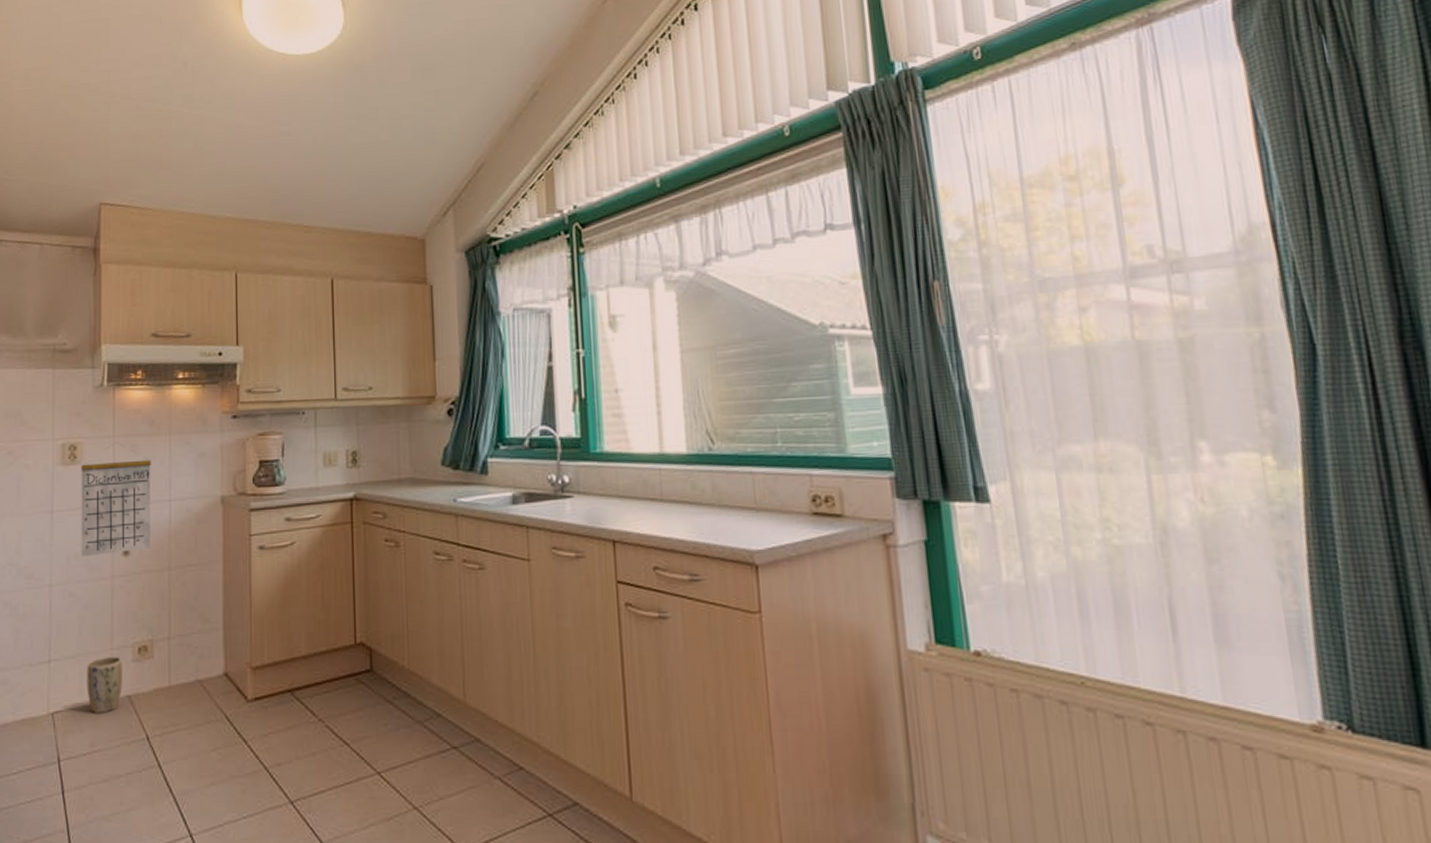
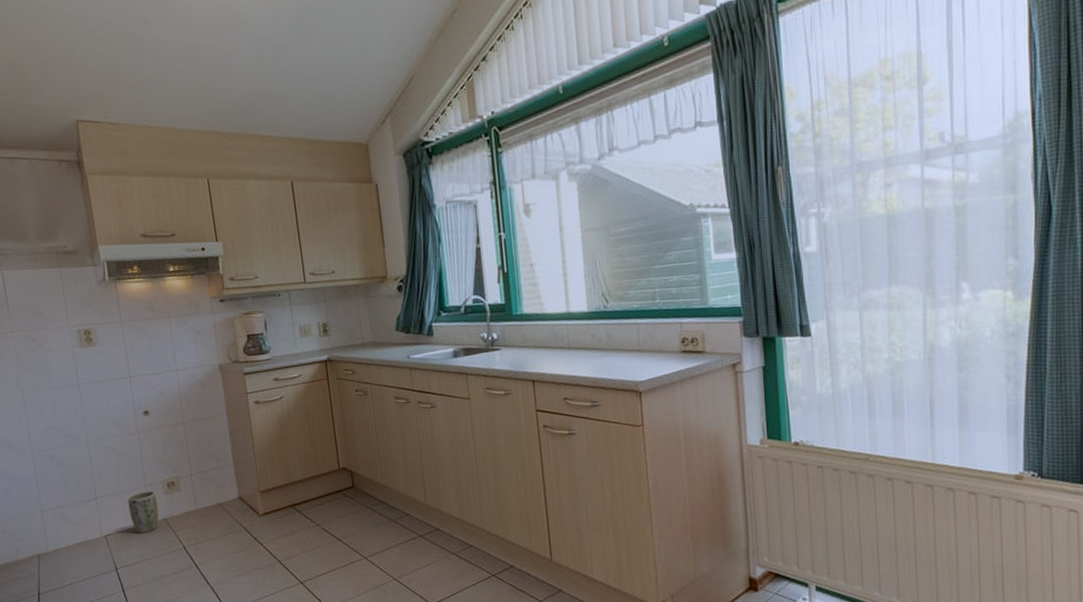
calendar: present [81,442,151,557] -> none [97,326,167,418]

